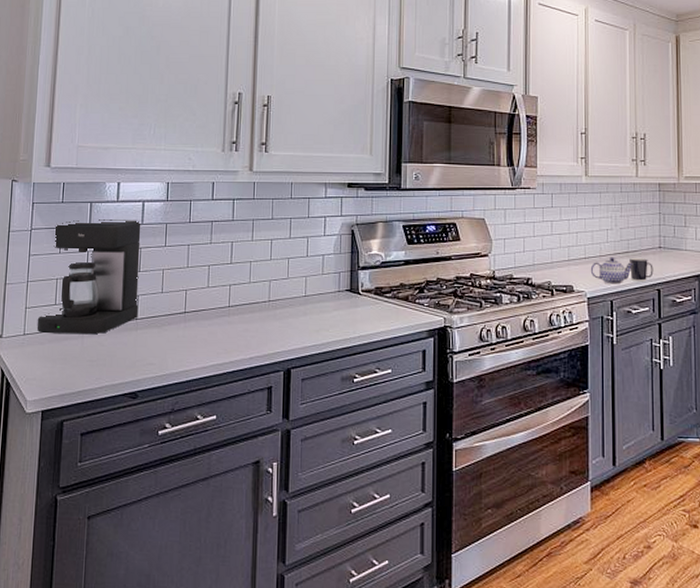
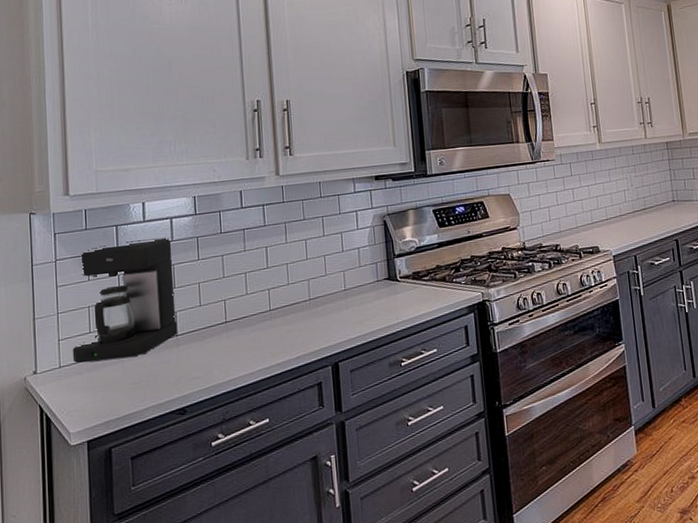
teapot: present [590,257,634,285] -> none [612,215,652,241]
mug: present [629,258,654,282] -> none [647,212,670,236]

